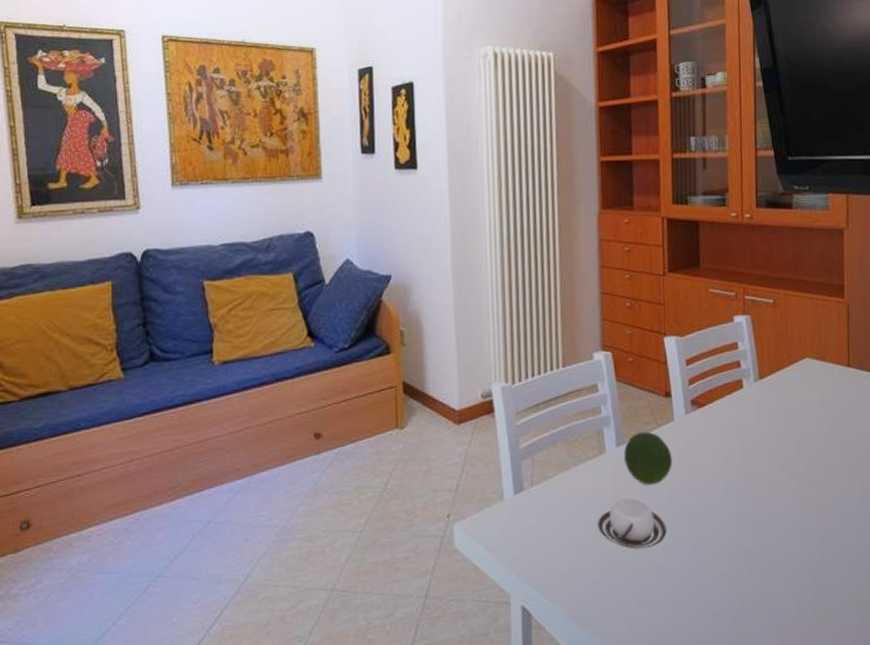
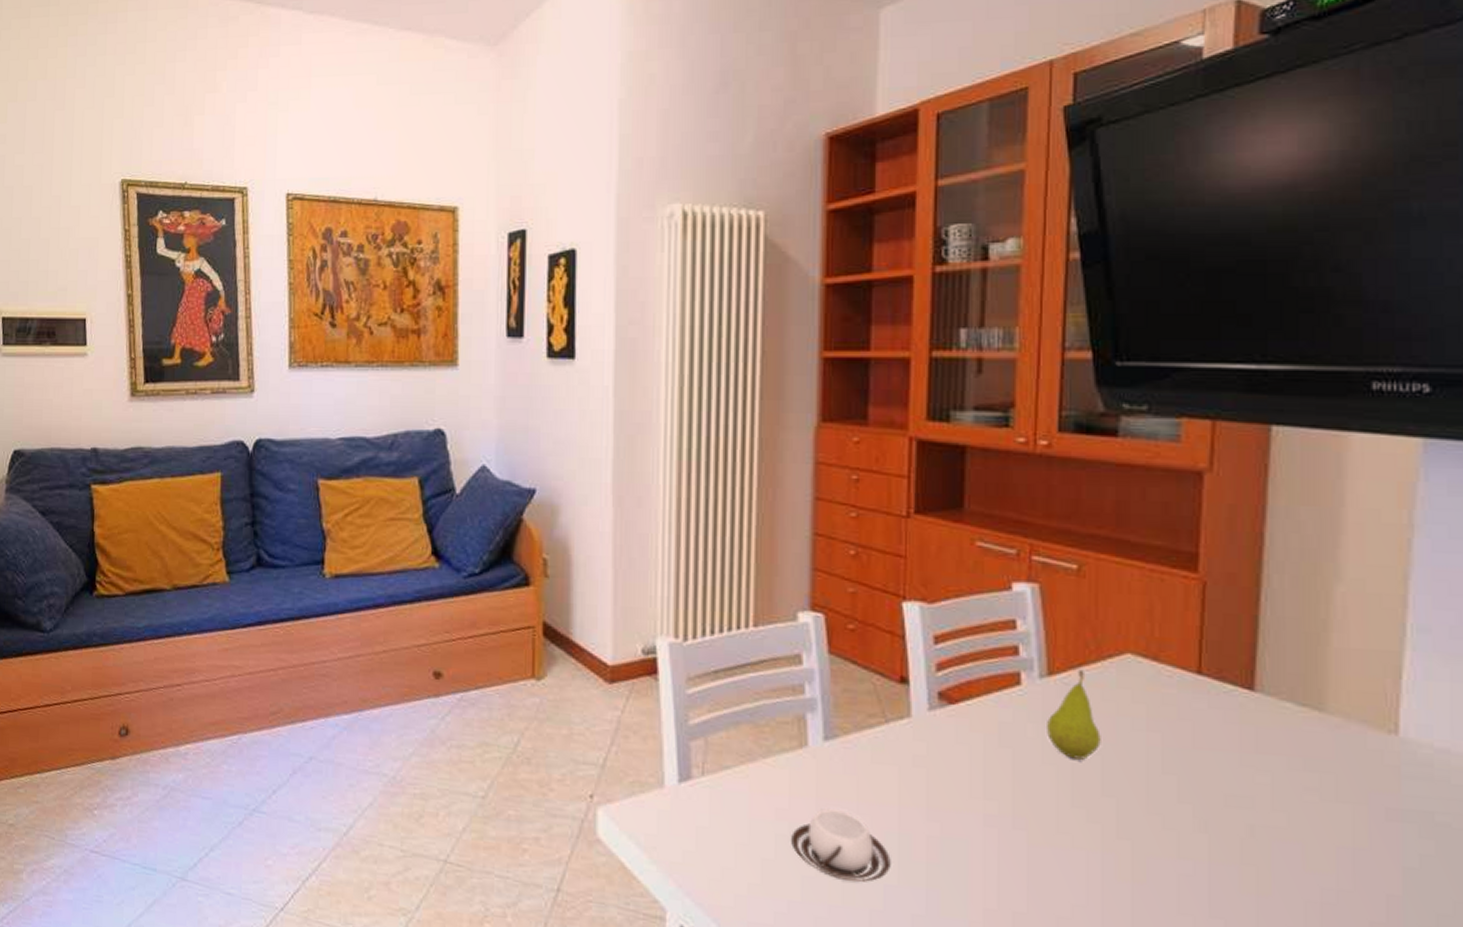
fruit: present [624,431,673,485] -> none [835,725,905,799]
fruit: none [761,373,794,436] -> present [1047,669,1101,760]

